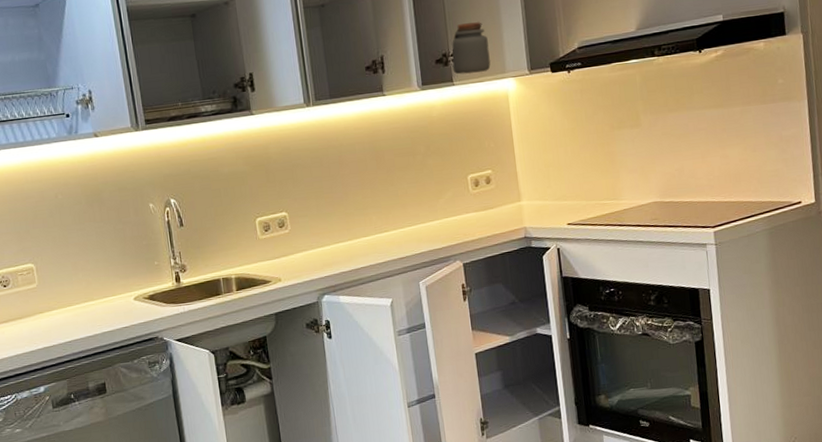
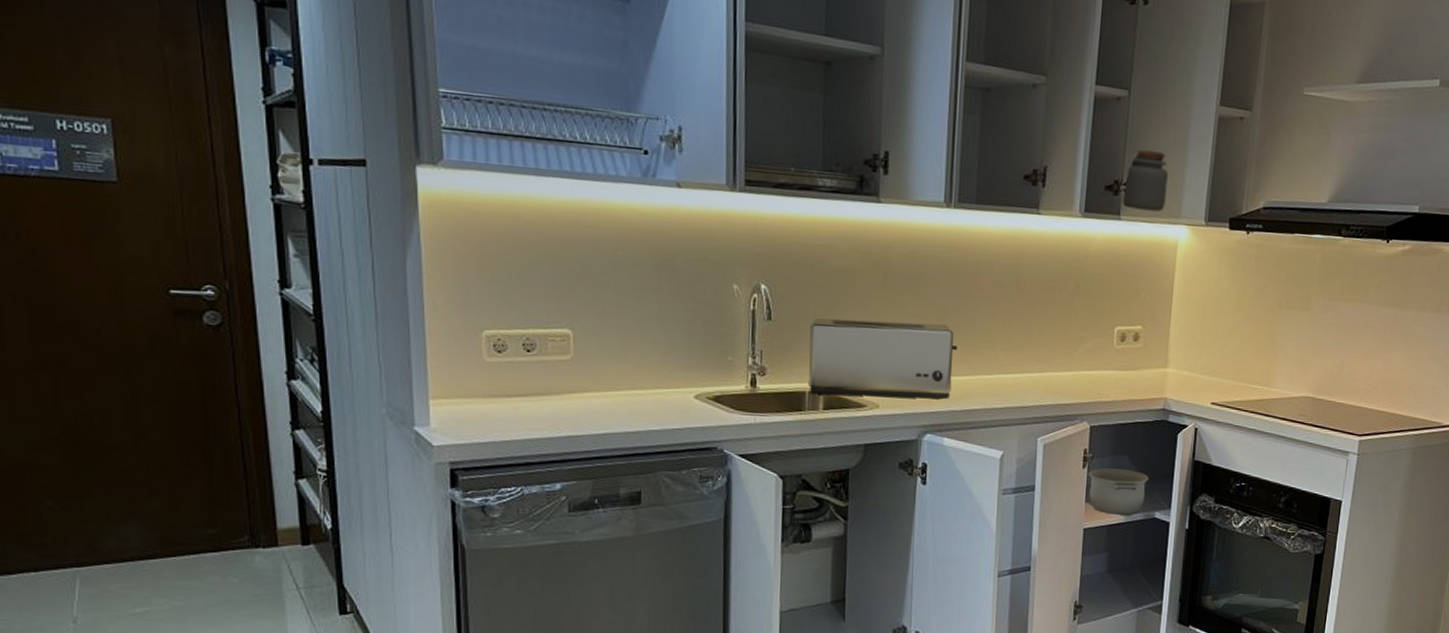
toaster: none [214,201,338,280] -> present [807,317,958,400]
cooking pot: none [469,295,525,337] -> present [1088,468,1149,515]

